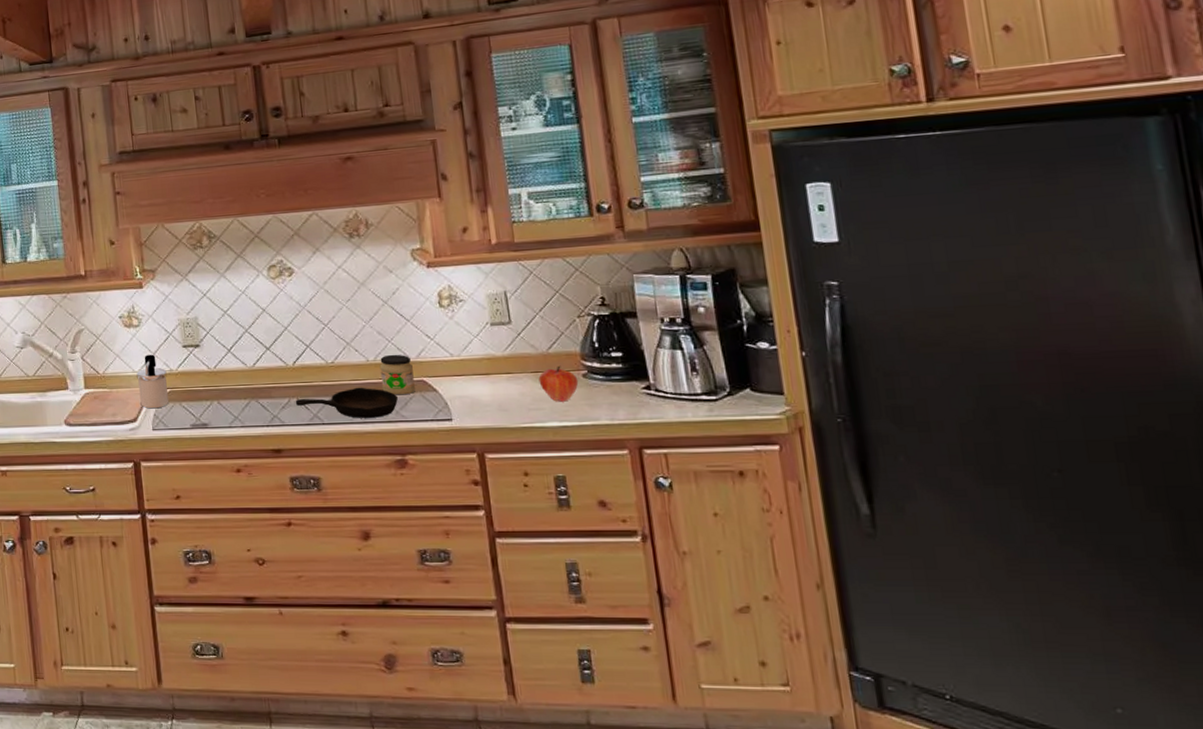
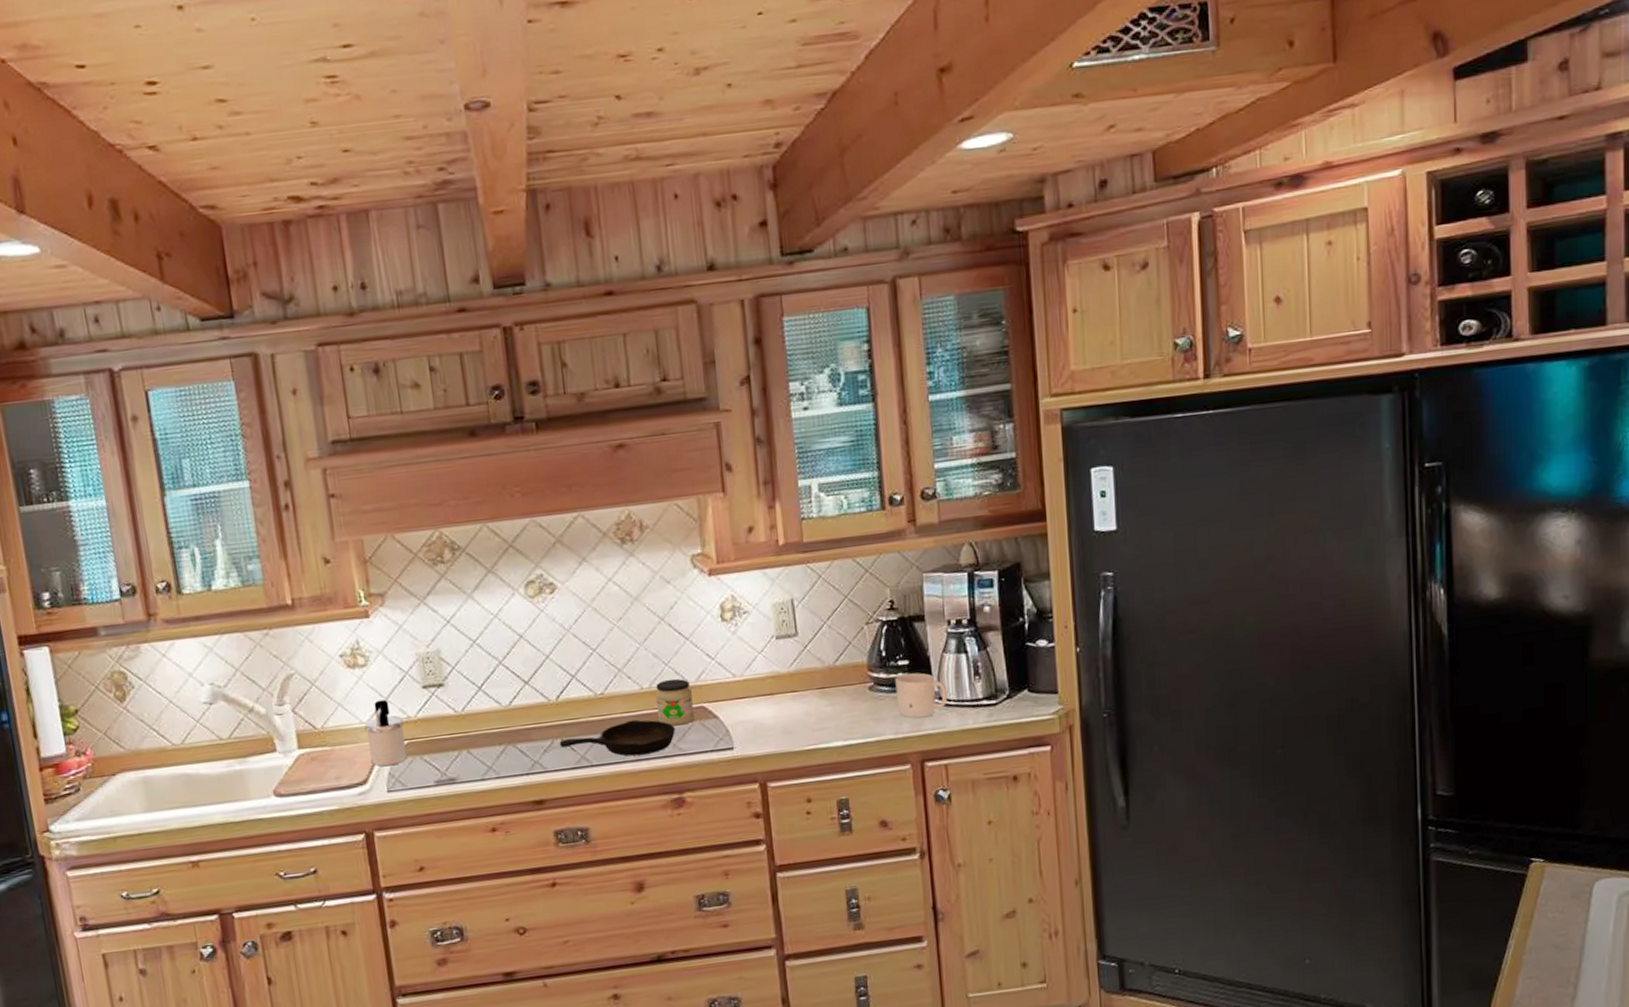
fruit: present [538,365,579,402] -> none [824,679,865,719]
mug: none [609,365,665,407] -> present [895,672,948,719]

